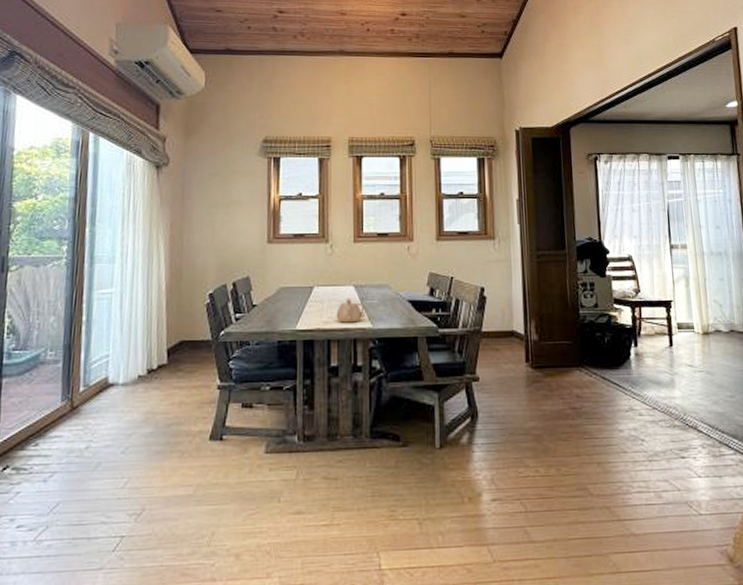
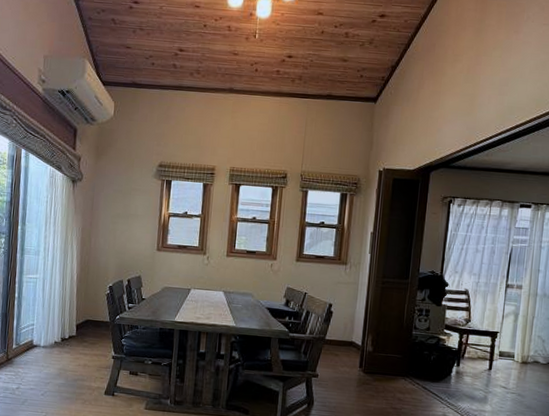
teapot: present [336,298,366,323] -> none [207,300,231,321]

